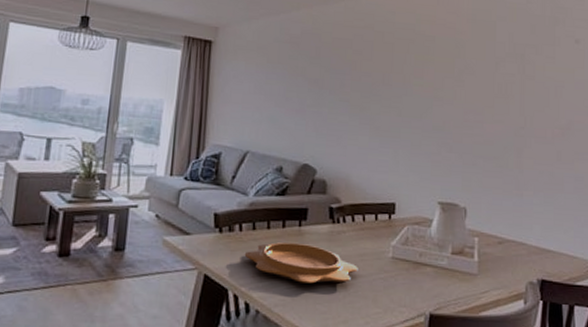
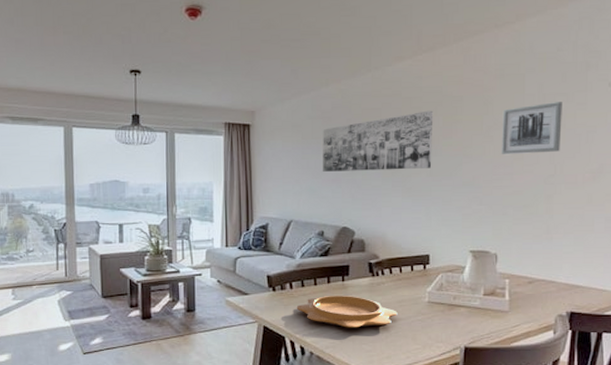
wall art: none [287,47,406,108] -> present [323,110,434,172]
wall art: none [472,52,532,104] -> present [501,102,562,155]

